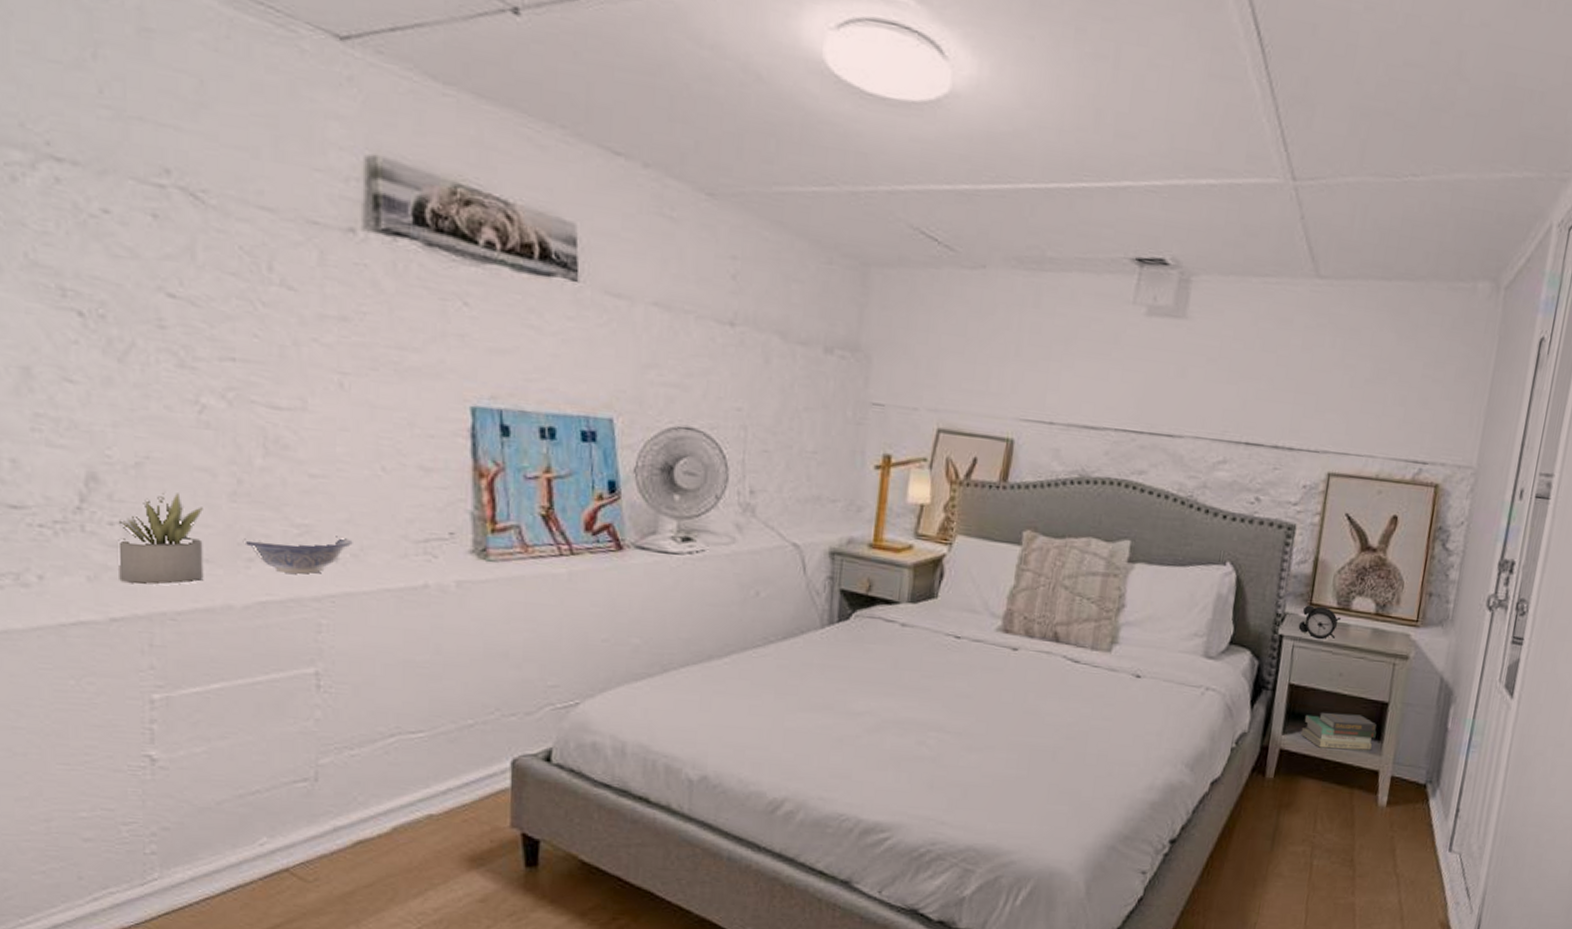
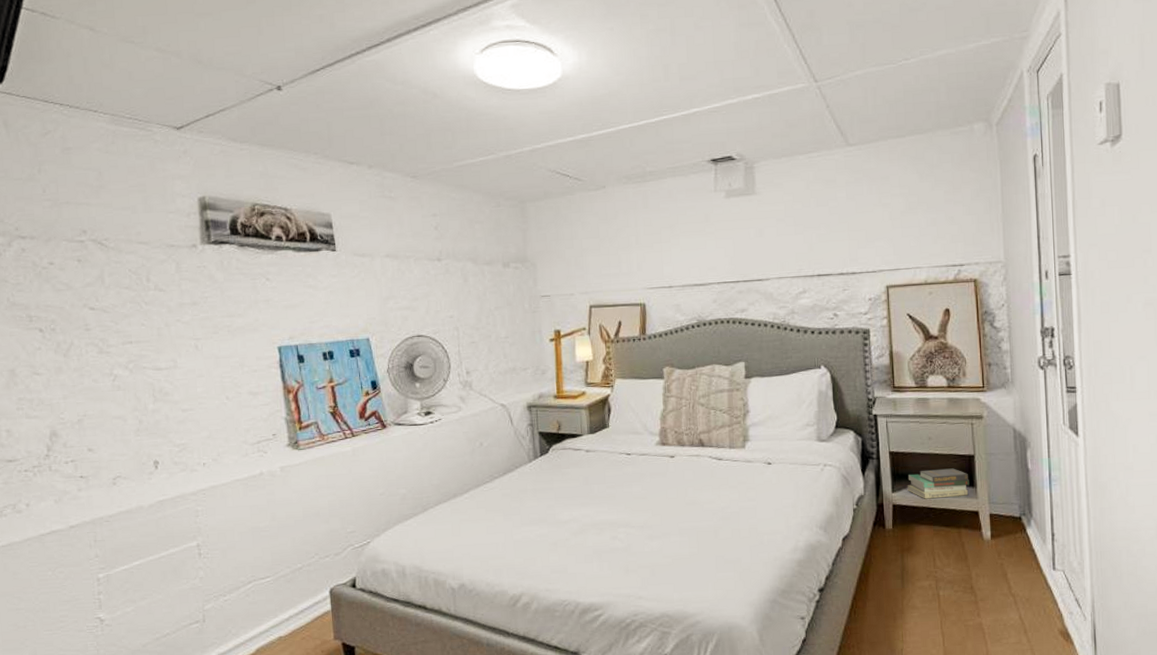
succulent plant: present [118,492,204,585] -> none [71,436,124,501]
decorative bowl: present [242,538,353,575] -> none [145,449,213,479]
alarm clock: present [1298,605,1342,639] -> none [887,388,921,413]

